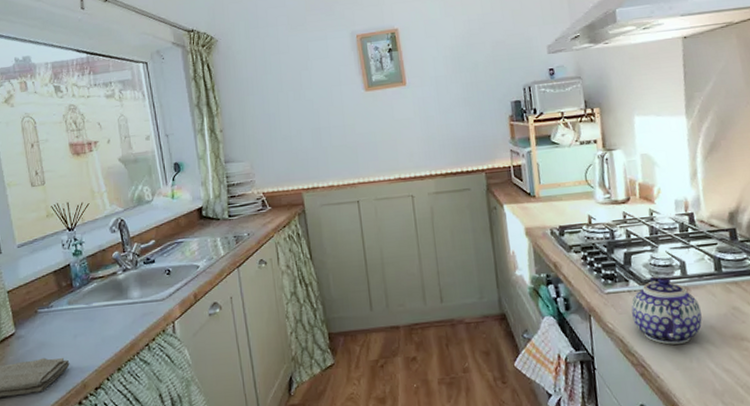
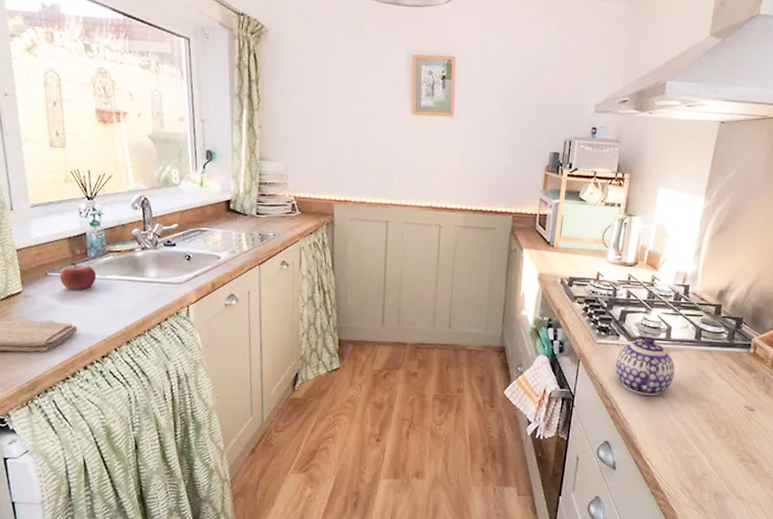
fruit: none [48,294,83,325] -> present [59,262,97,291]

